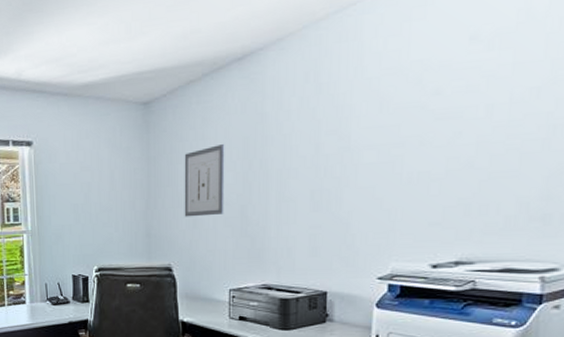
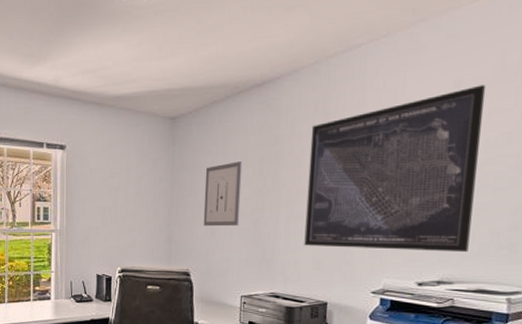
wall art: none [298,35,509,232] -> present [304,85,486,253]

